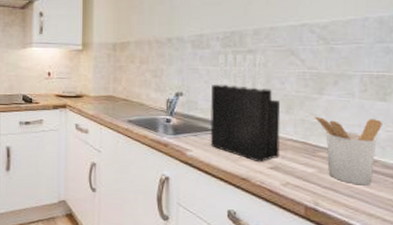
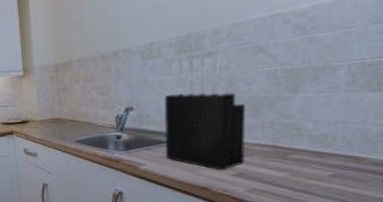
utensil holder: present [315,116,382,186] -> none [288,113,374,186]

